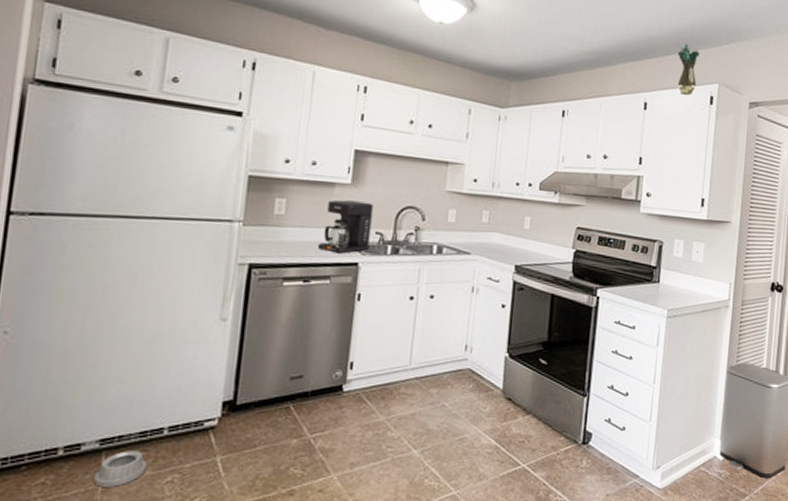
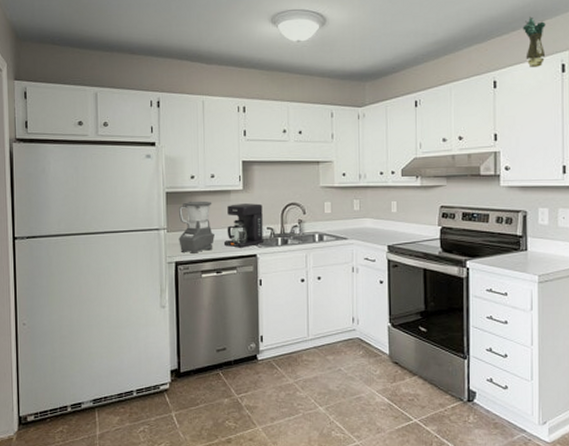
pet bowl: present [94,450,146,489] -> none [93,408,125,435]
blender: none [257,190,309,255] -> present [178,200,214,253]

